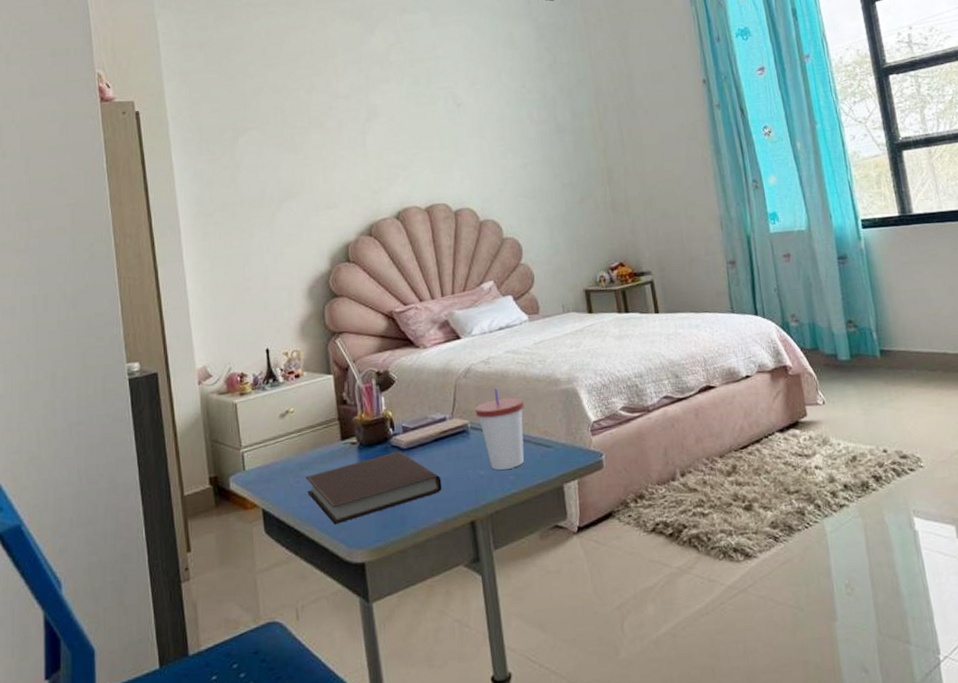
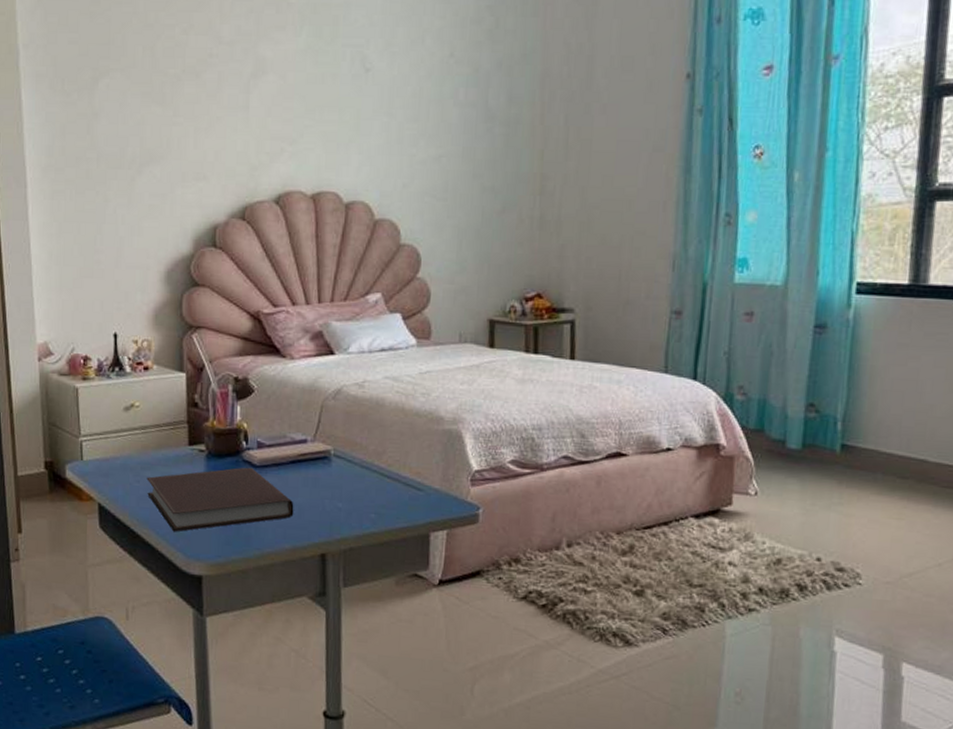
cup: present [475,388,524,470] -> none [341,416,398,506]

